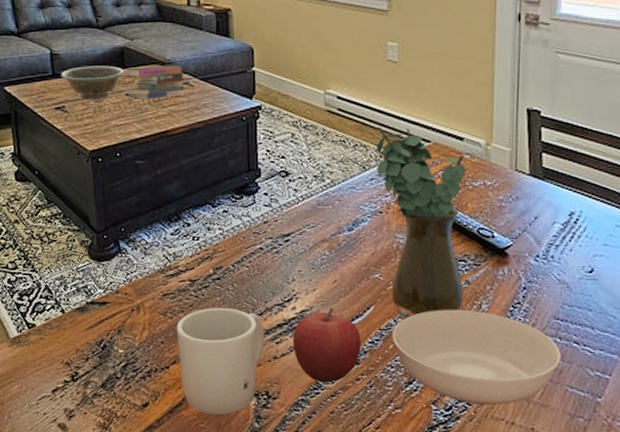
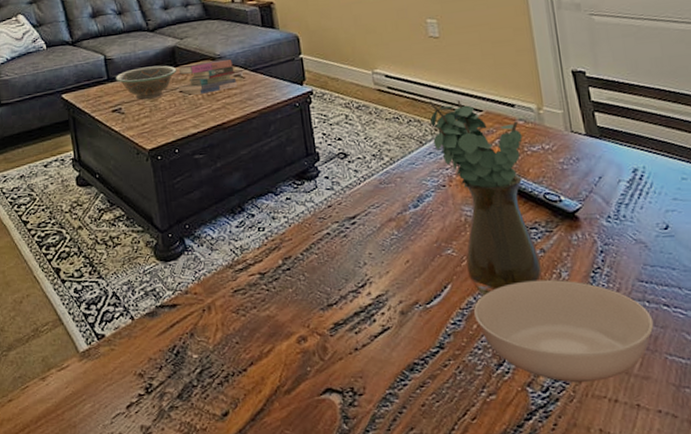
mug: present [176,308,265,416] -> none [250,299,344,420]
fruit: present [292,307,361,383] -> none [371,289,444,373]

